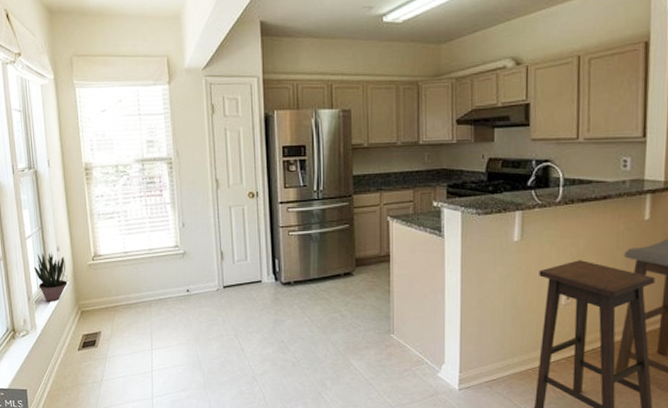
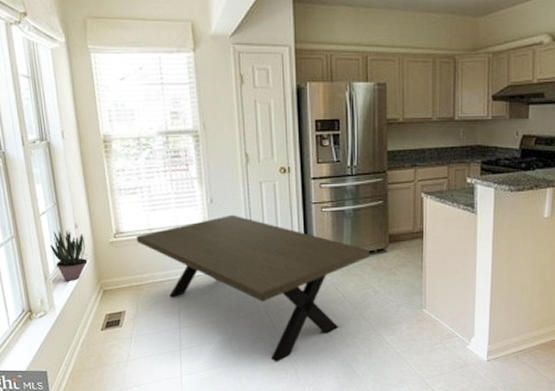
dining table: none [112,238,336,386] -> present [135,214,370,362]

